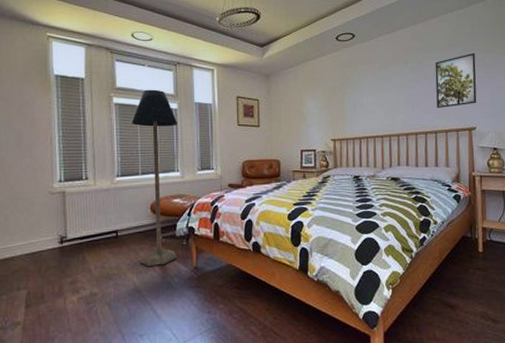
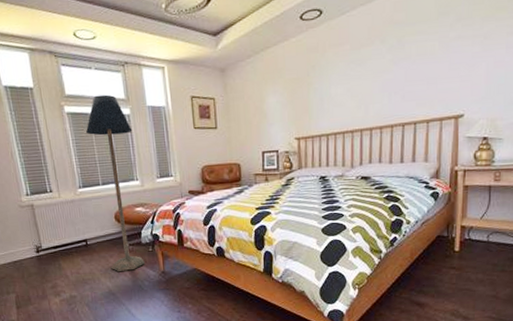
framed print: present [435,52,477,108] -> none [418,20,471,94]

